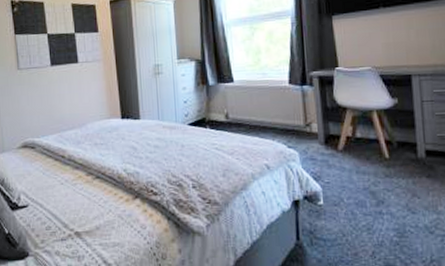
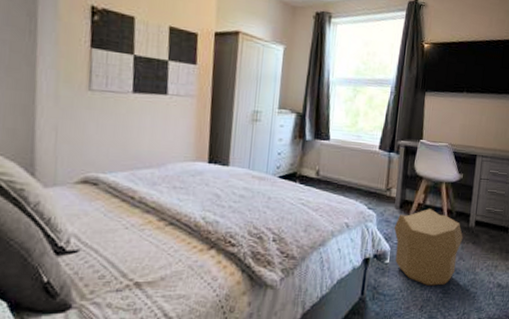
pouf: none [321,141,413,228] -> present [394,209,463,286]

